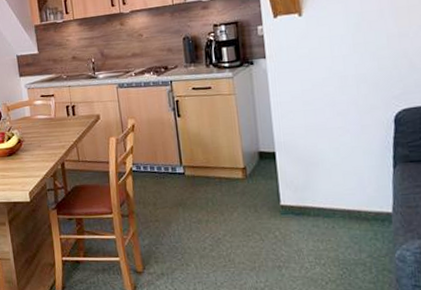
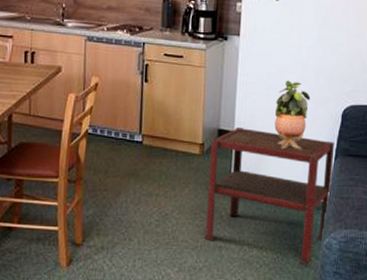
side table: none [252,147,396,279] -> present [203,127,335,265]
potted plant: none [316,93,355,163] -> present [274,80,311,149]

